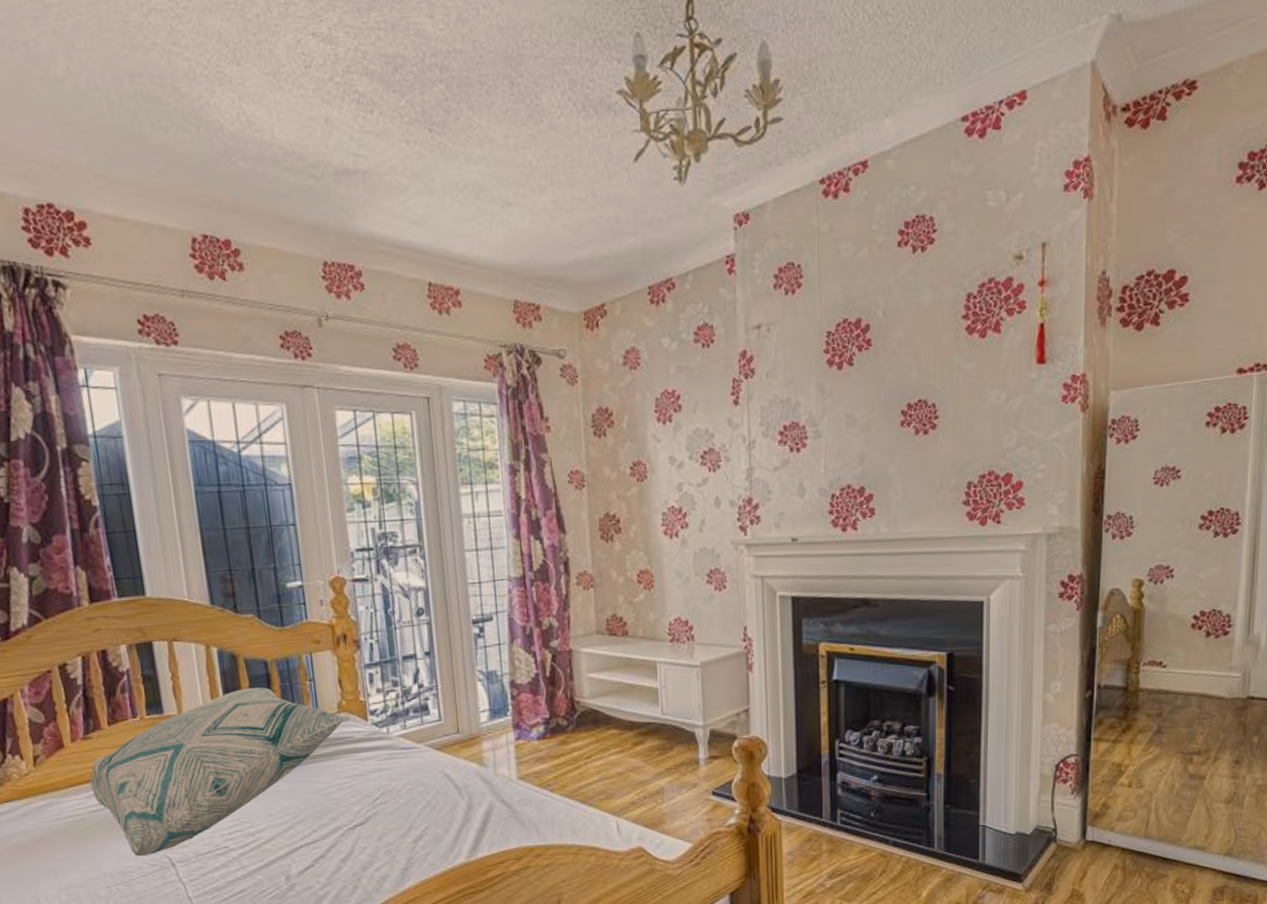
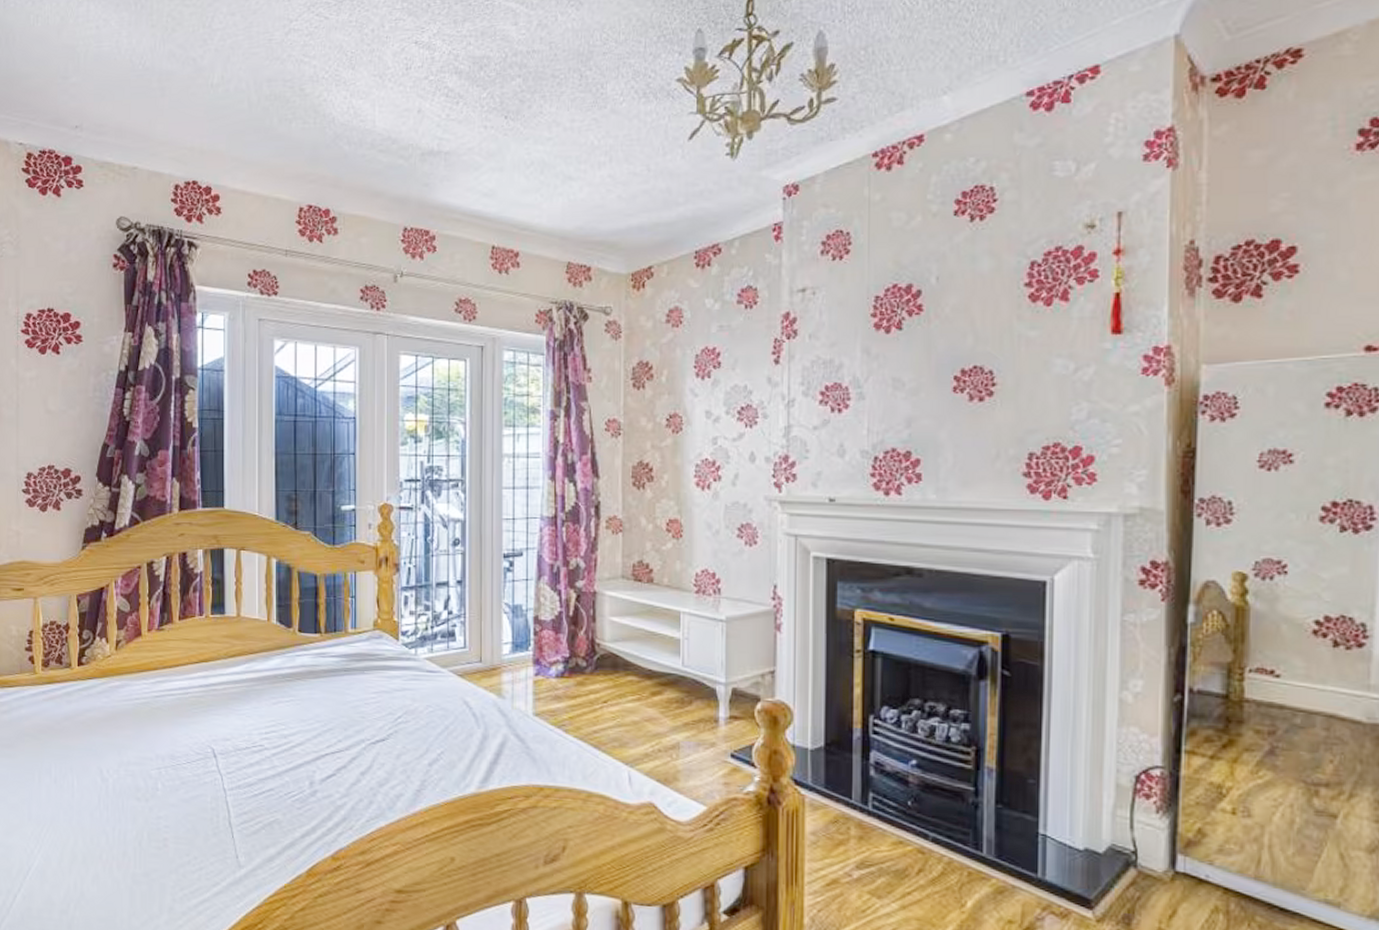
decorative pillow: present [89,687,346,857] -> none [156,599,380,745]

